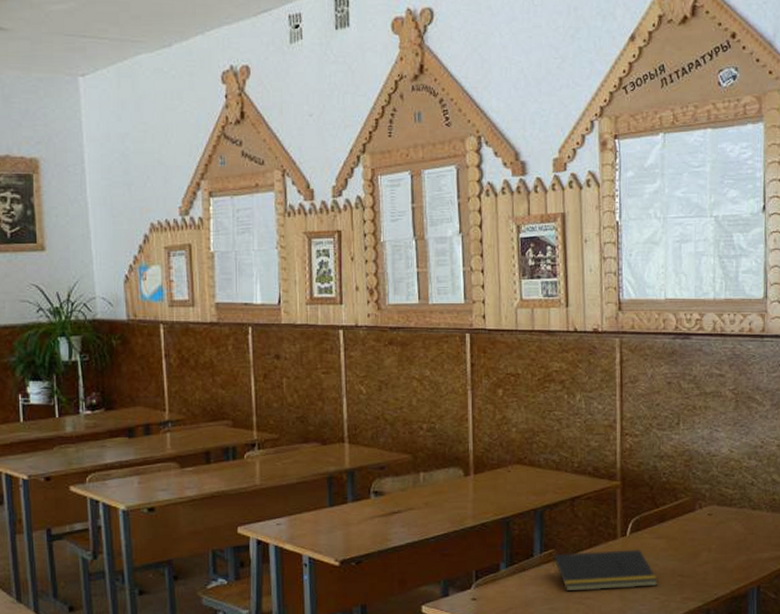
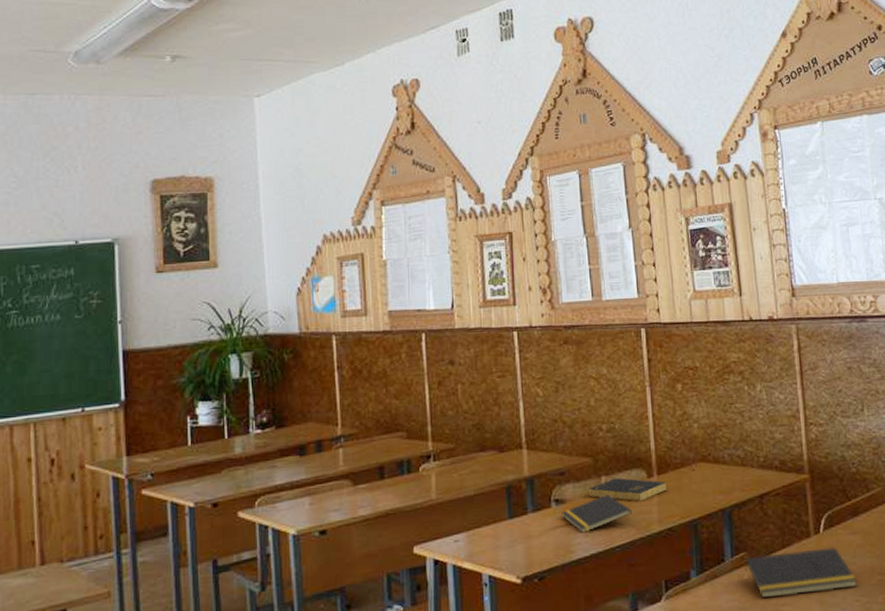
notepad: none [380,490,447,523] -> present [562,494,632,533]
book: none [406,475,483,498] -> present [588,478,668,502]

